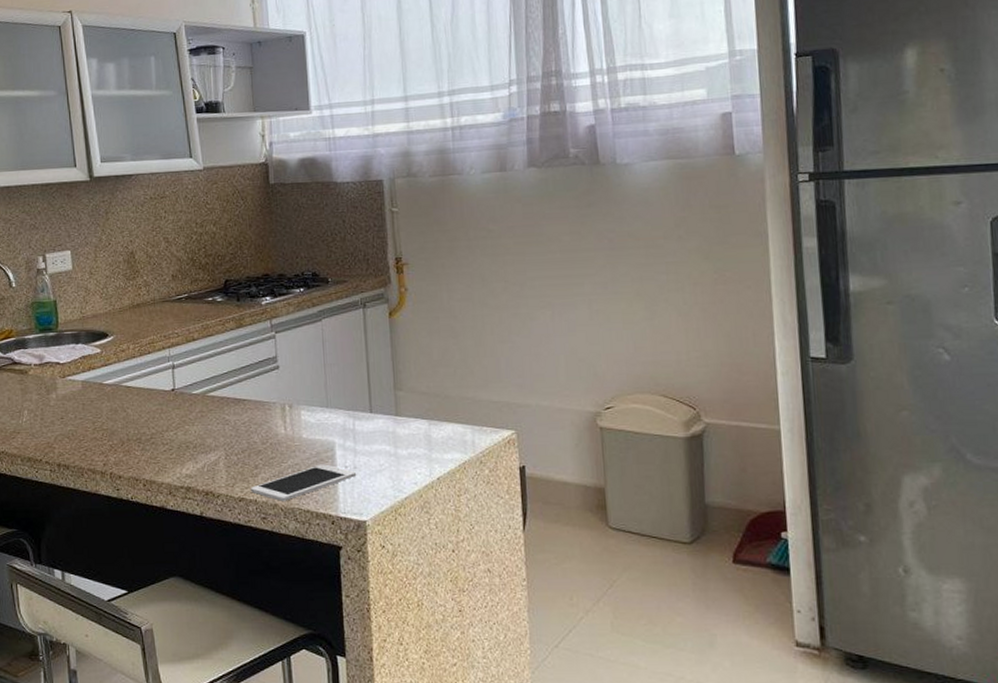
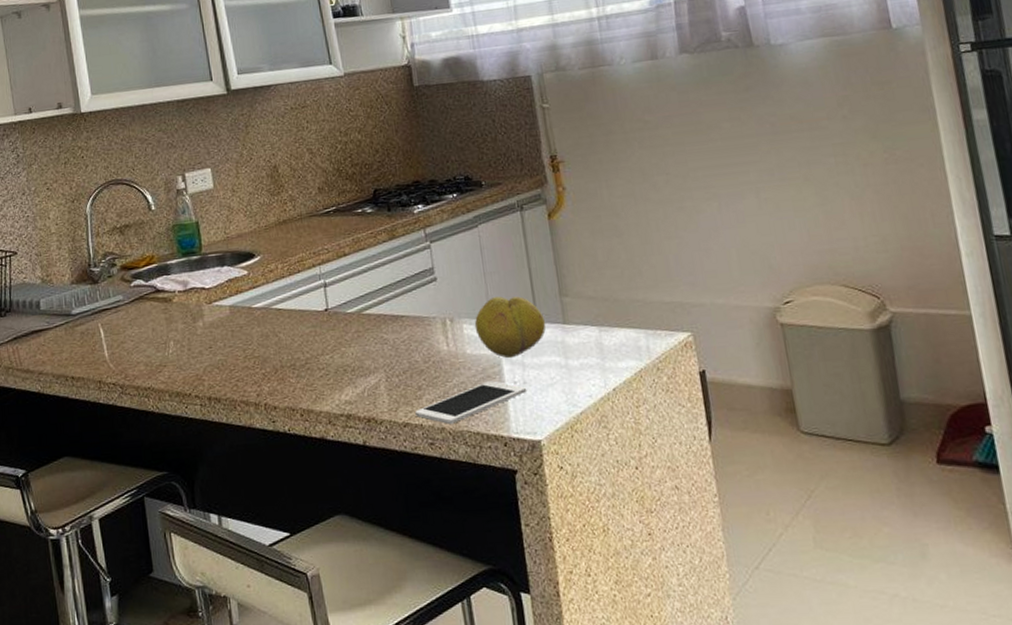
fruit: none [312,387,379,445] -> present [474,296,546,359]

